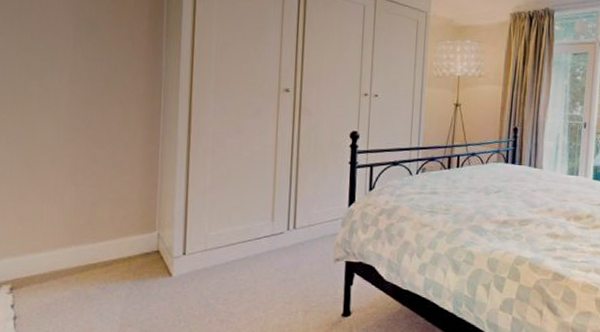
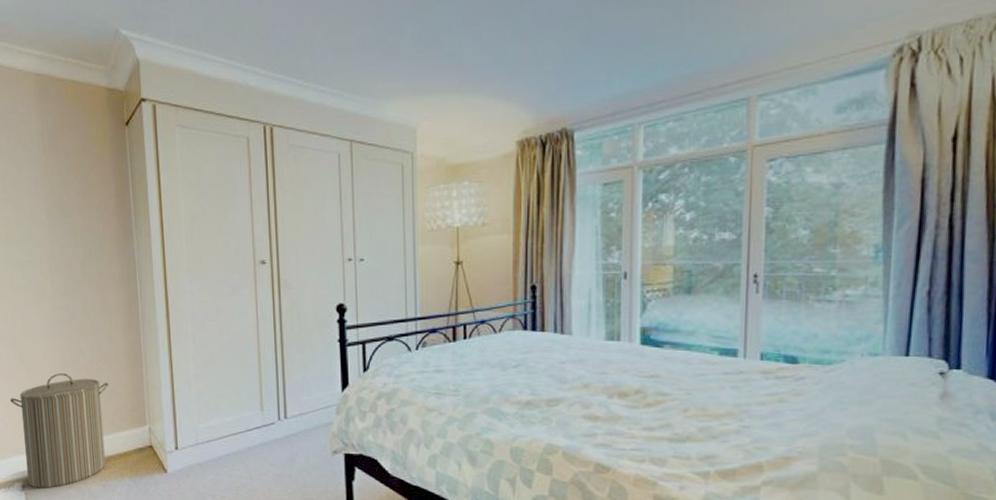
laundry hamper: none [7,178,120,291] -> present [9,373,108,489]

